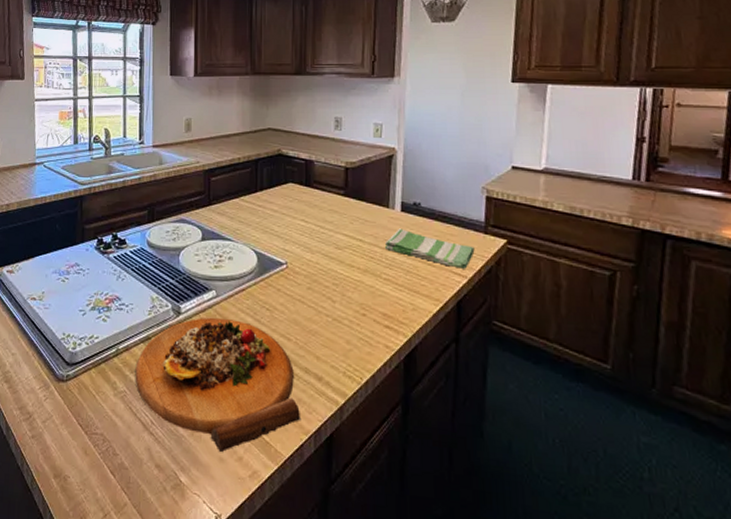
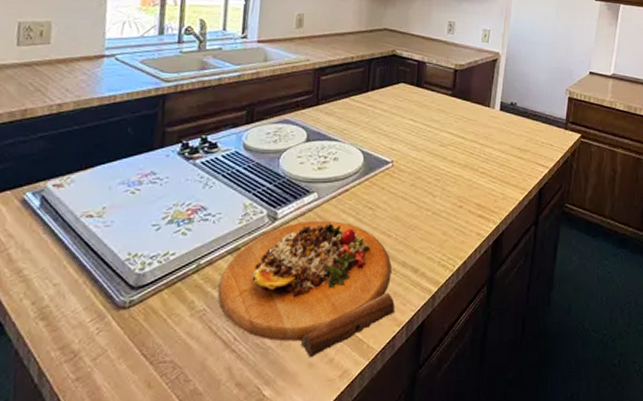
dish towel: present [384,228,475,269] -> none [483,126,556,160]

